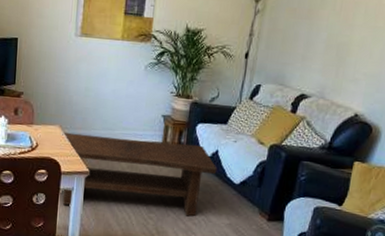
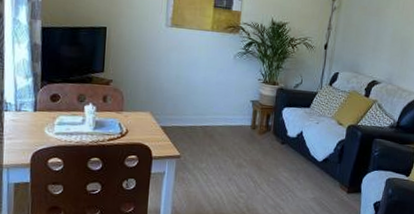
coffee table: present [62,132,217,217] -> none [153,118,302,193]

